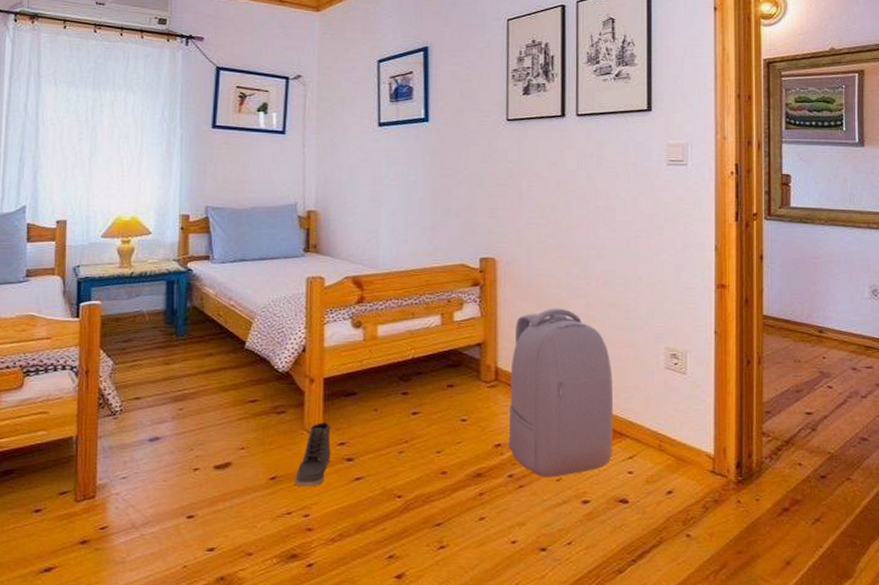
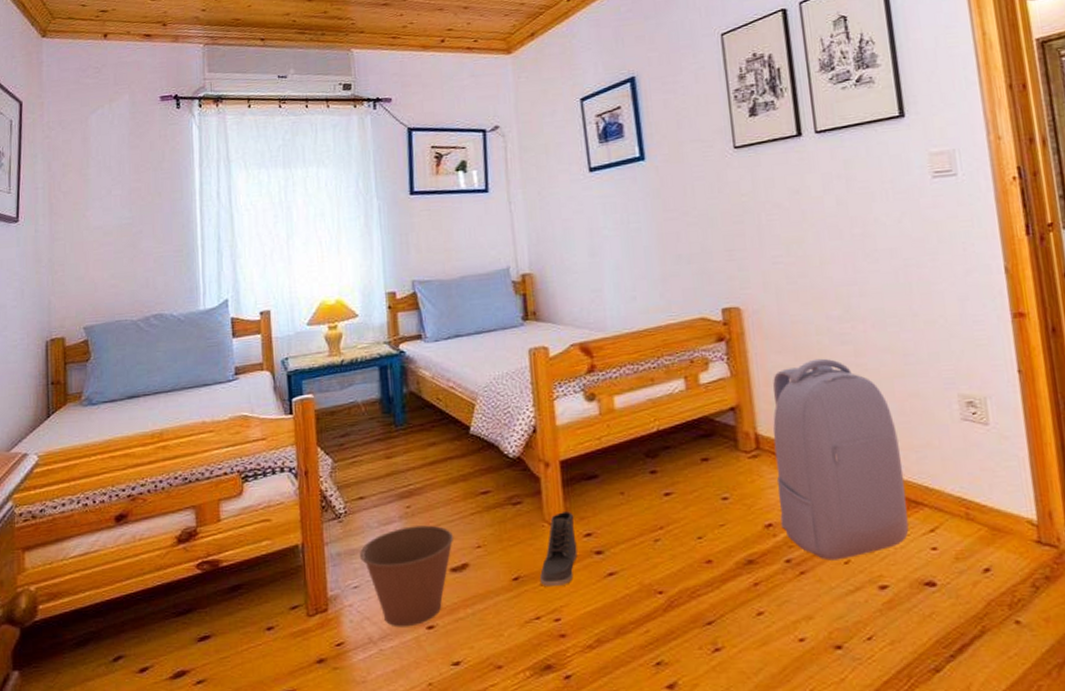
basket: none [131,426,221,516] -> present [360,525,454,627]

